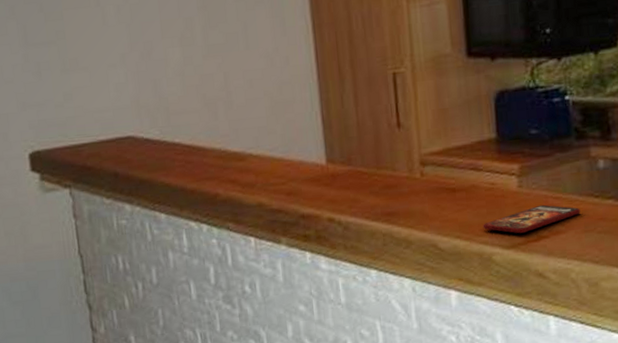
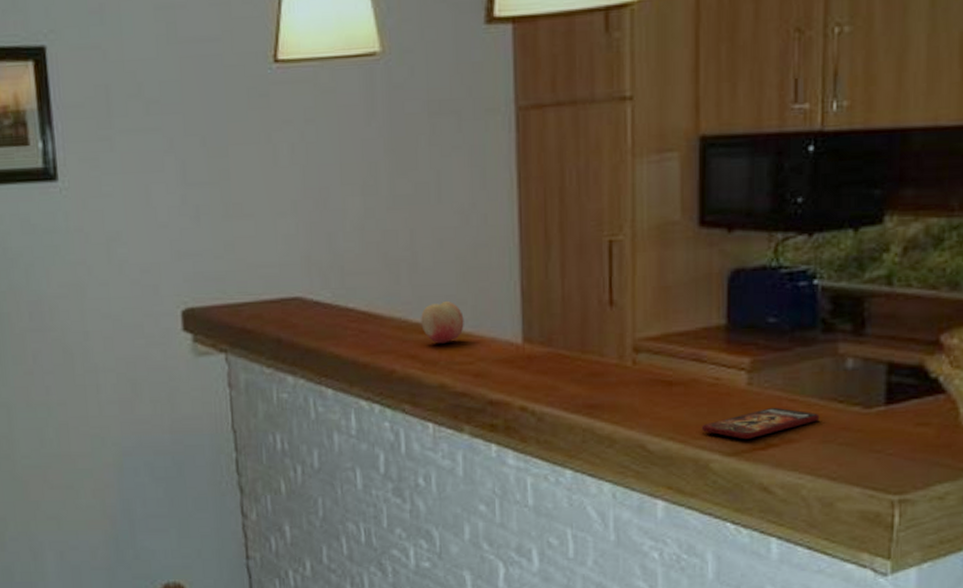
fruit: none [238,132,276,169] -> present [421,301,464,344]

